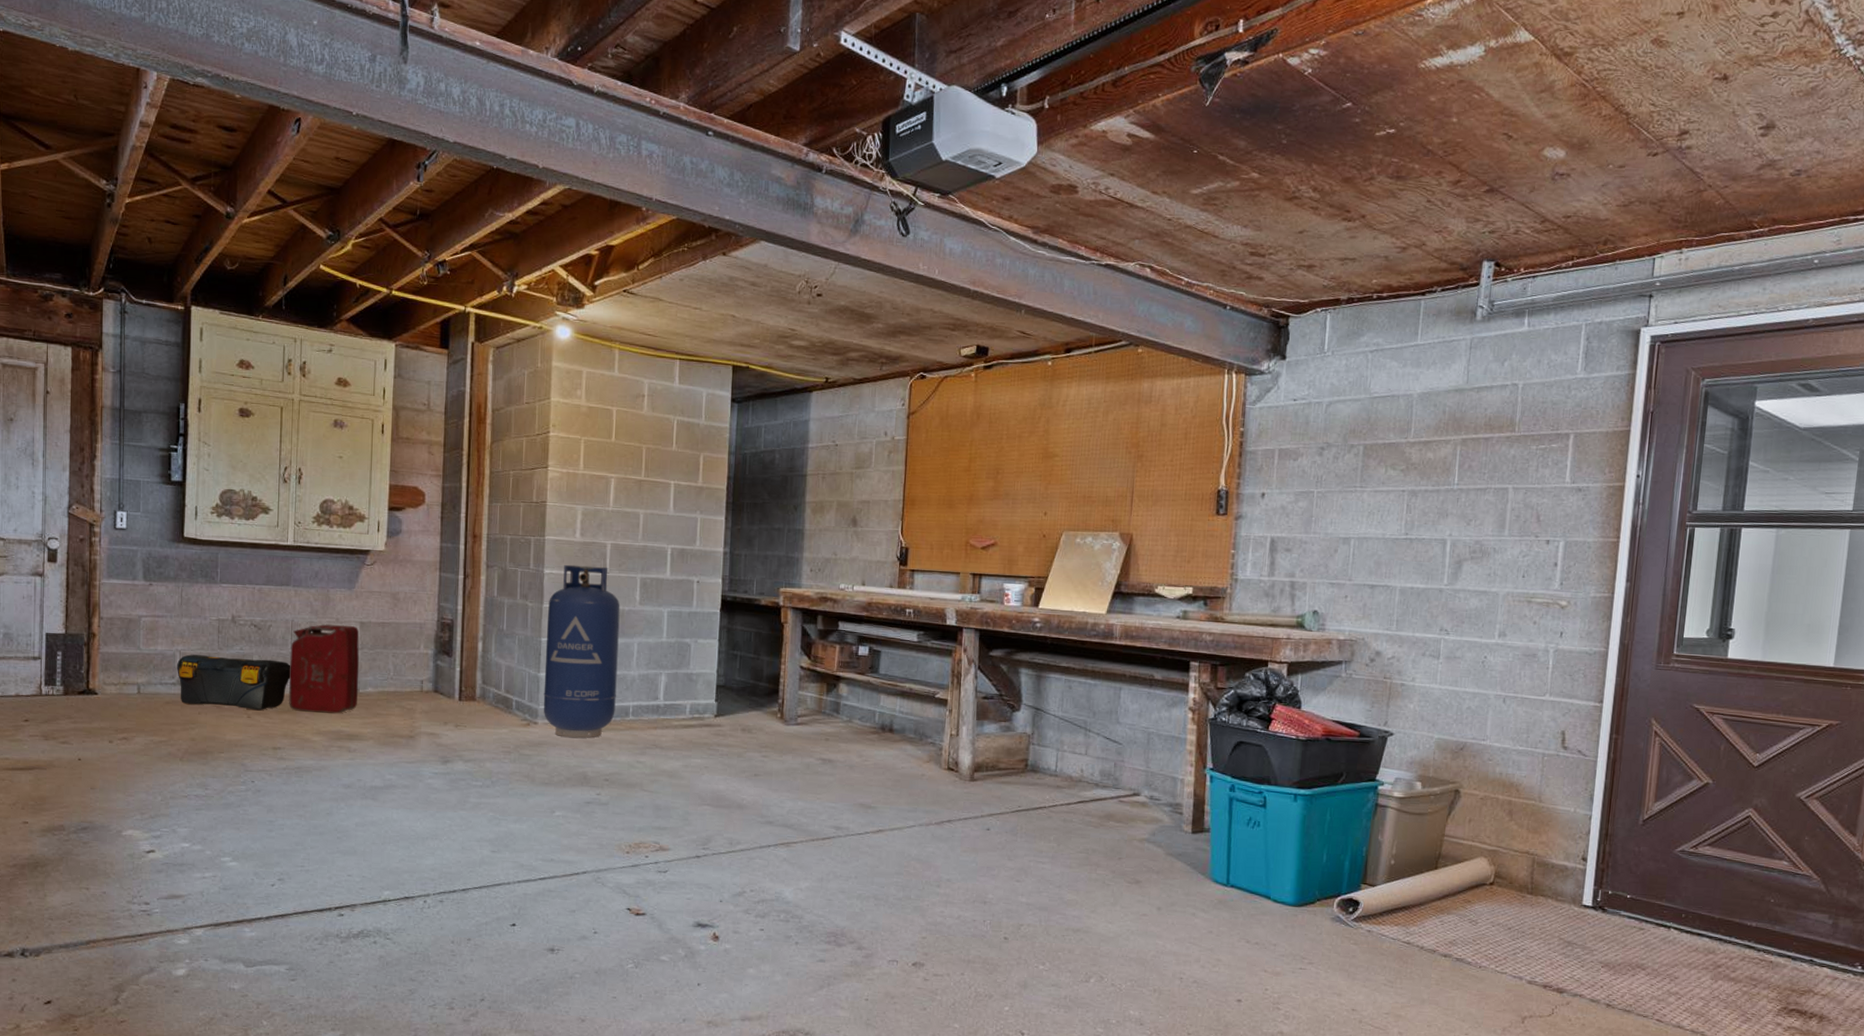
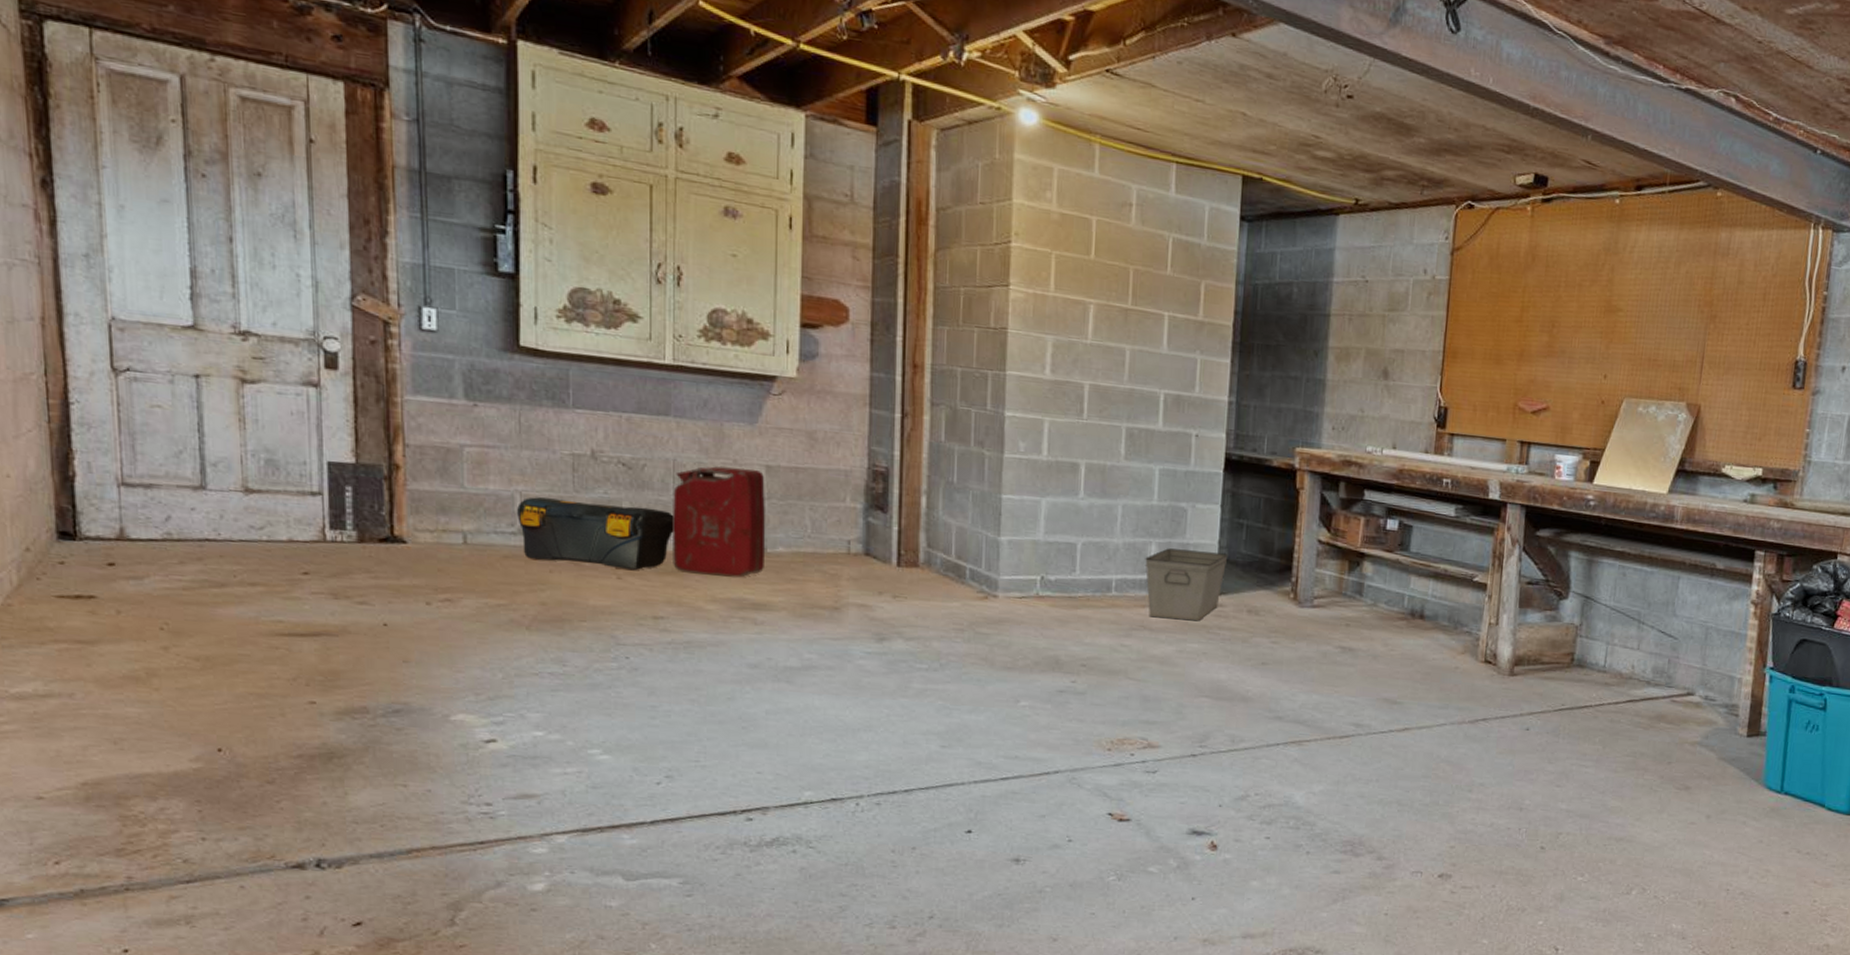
gas cylinder: present [543,564,620,739] -> none [1004,406,1101,616]
storage bin: none [656,678,725,740] -> present [1145,548,1228,622]

